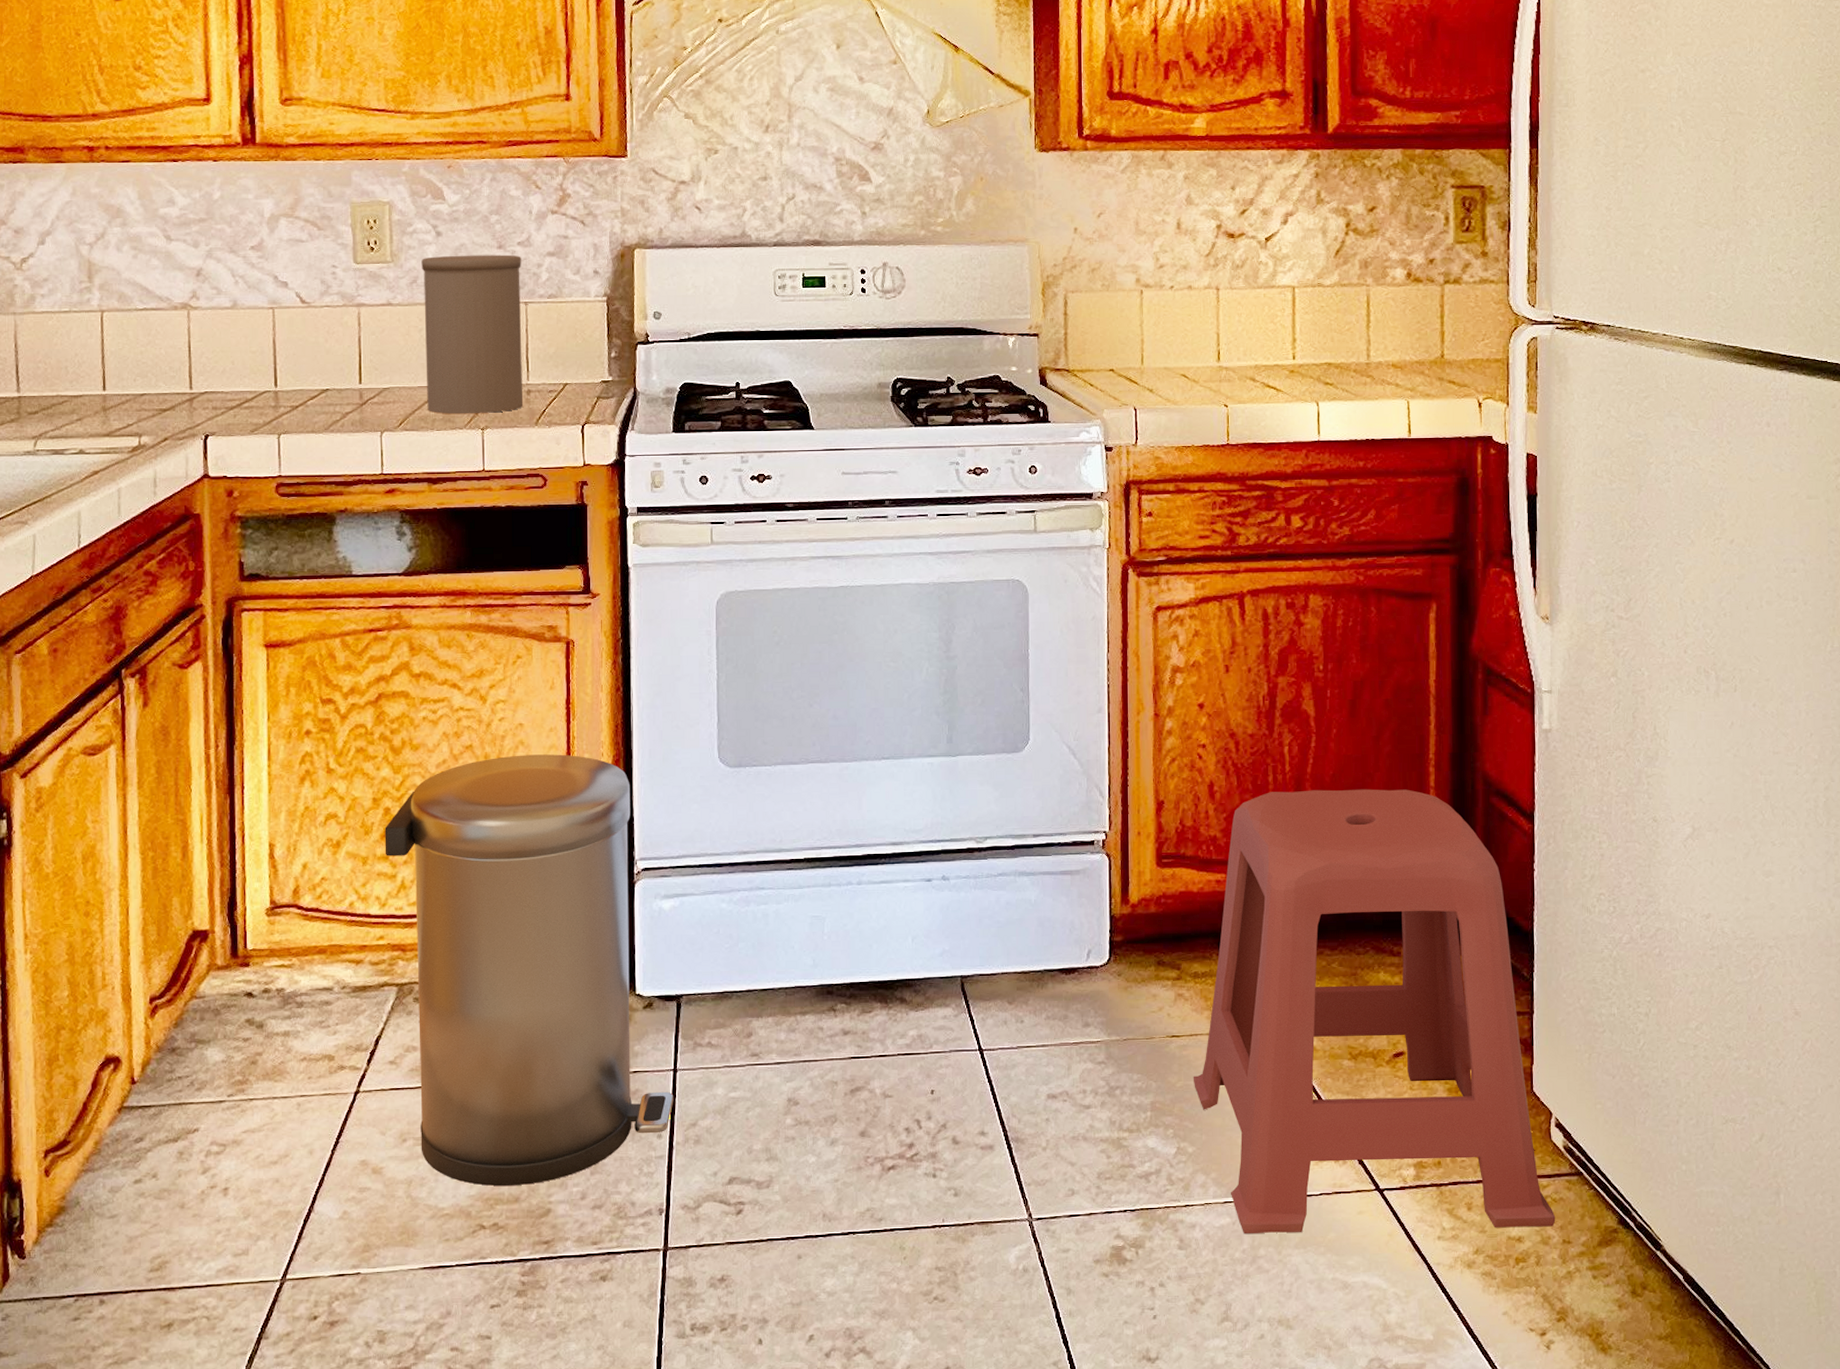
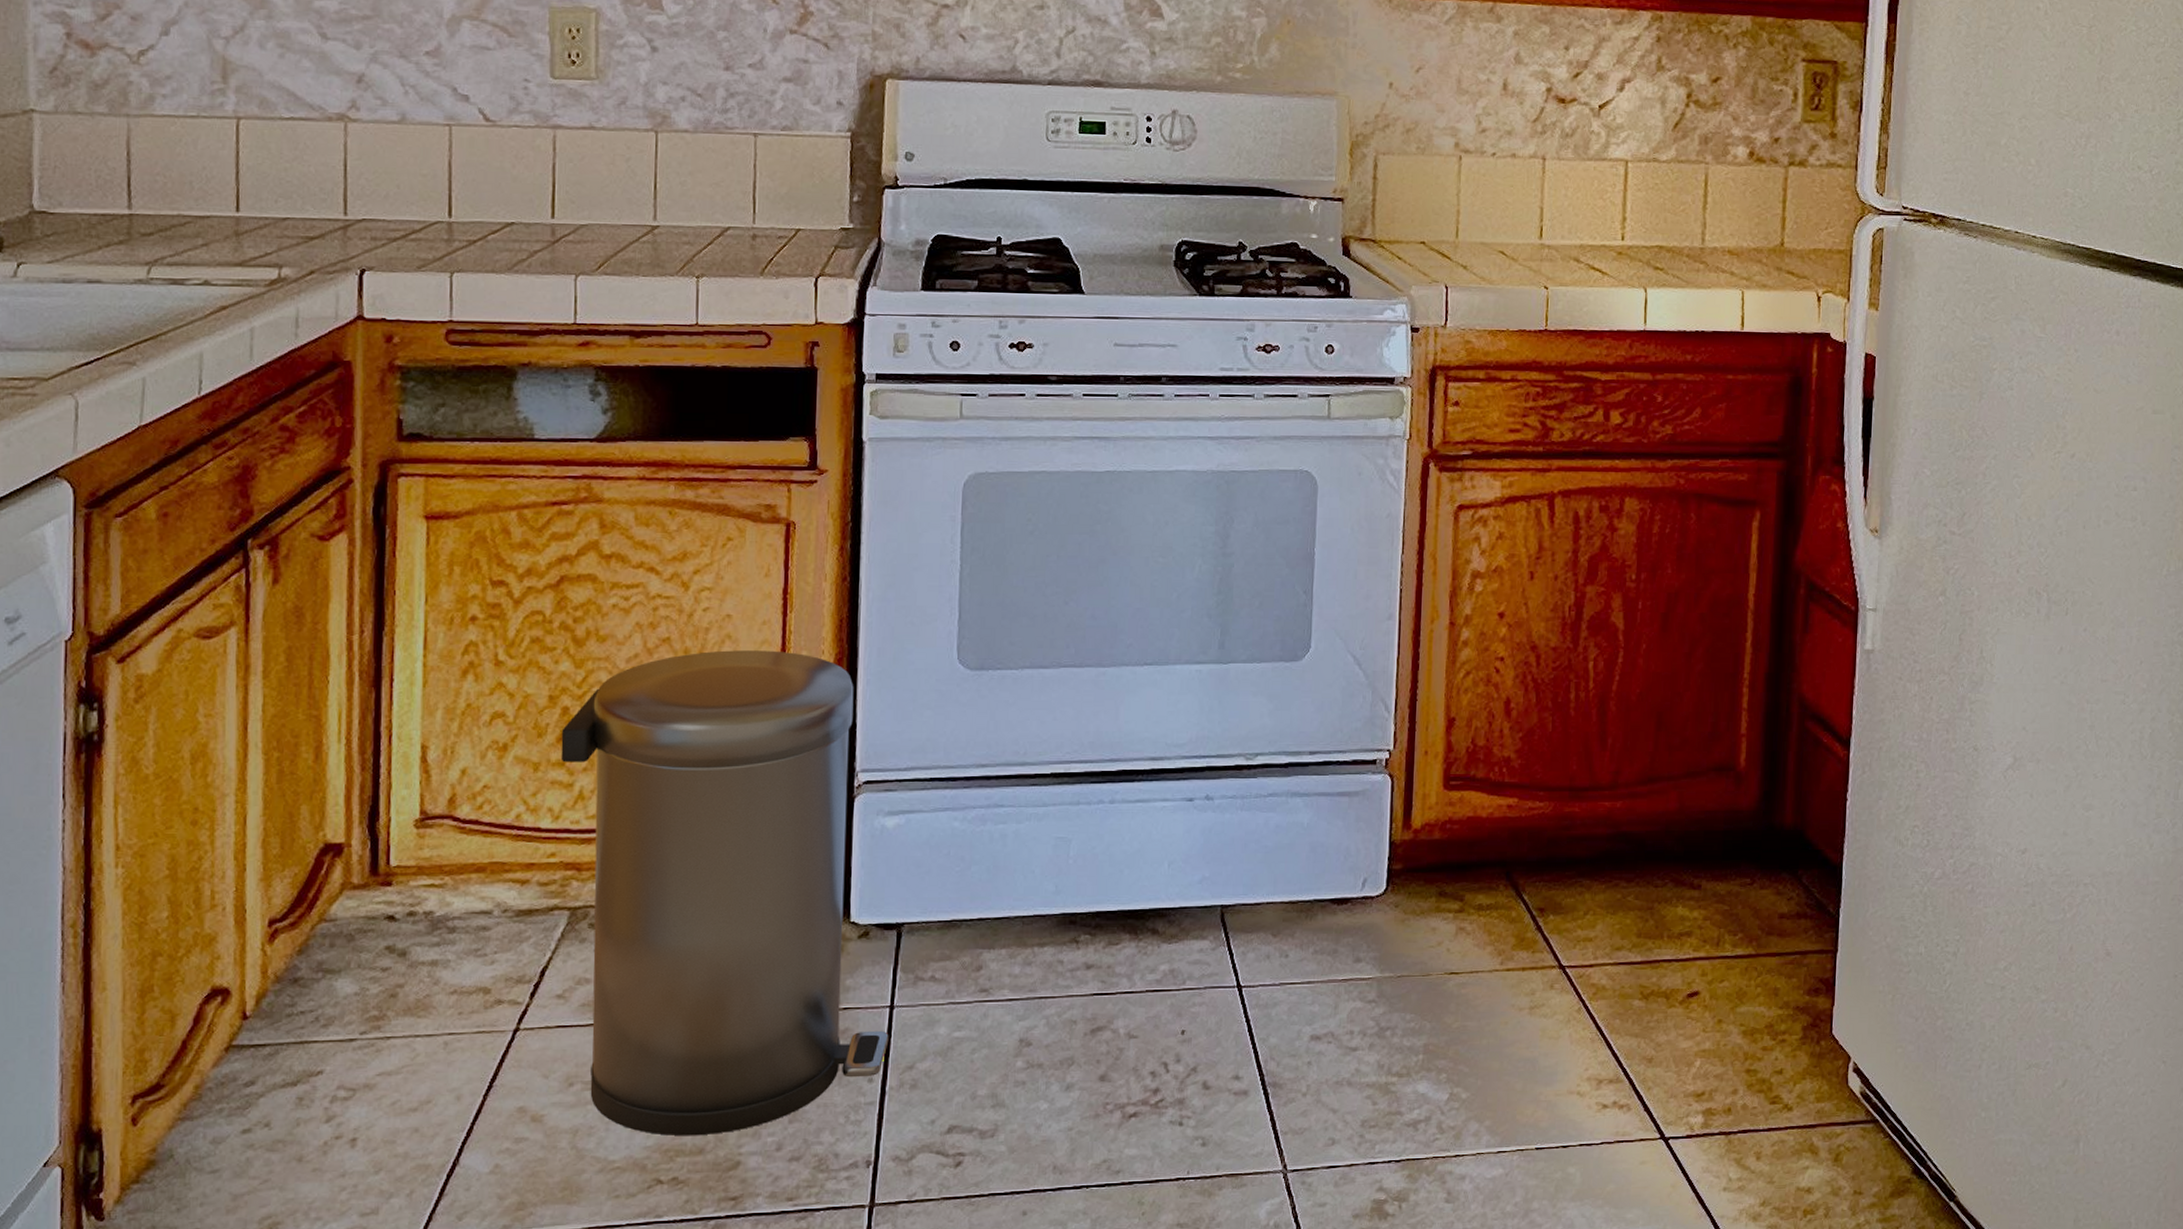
canister: present [421,254,524,415] -> none [632,75,752,260]
step stool: present [1193,789,1556,1234] -> none [1470,709,1848,1185]

